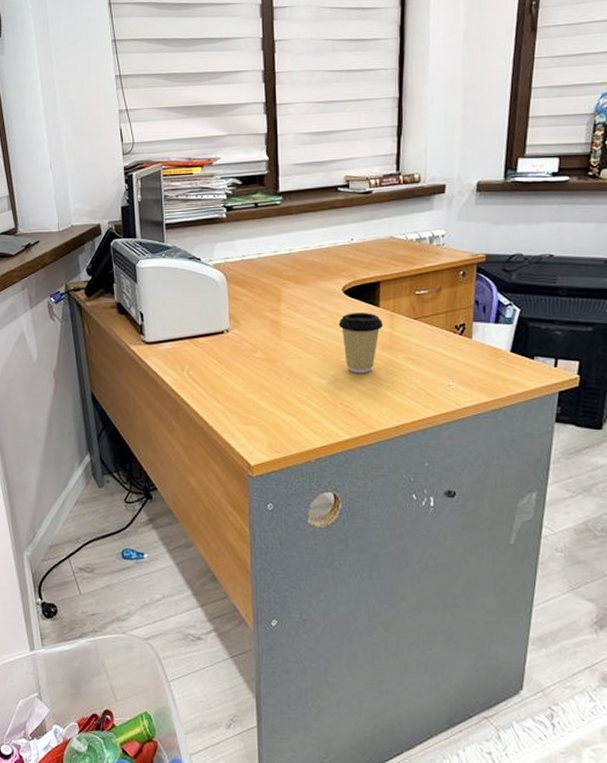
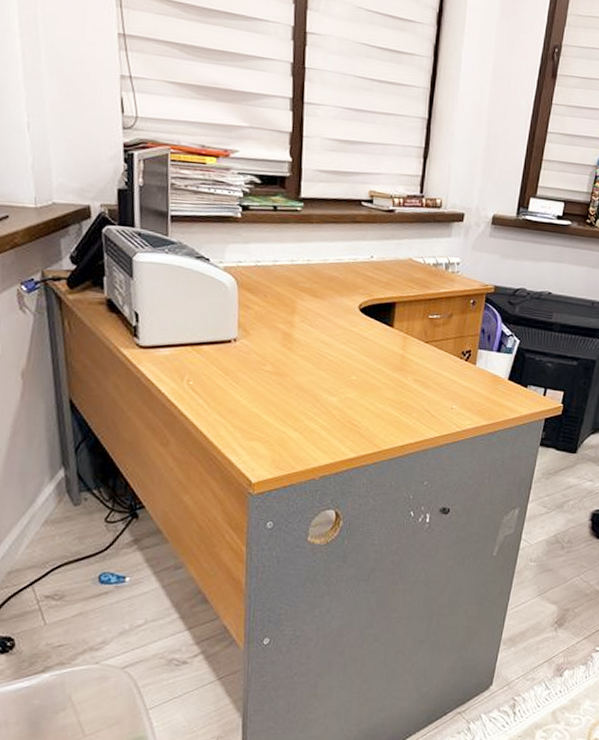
coffee cup: present [338,313,384,373] -> none [352,331,396,393]

